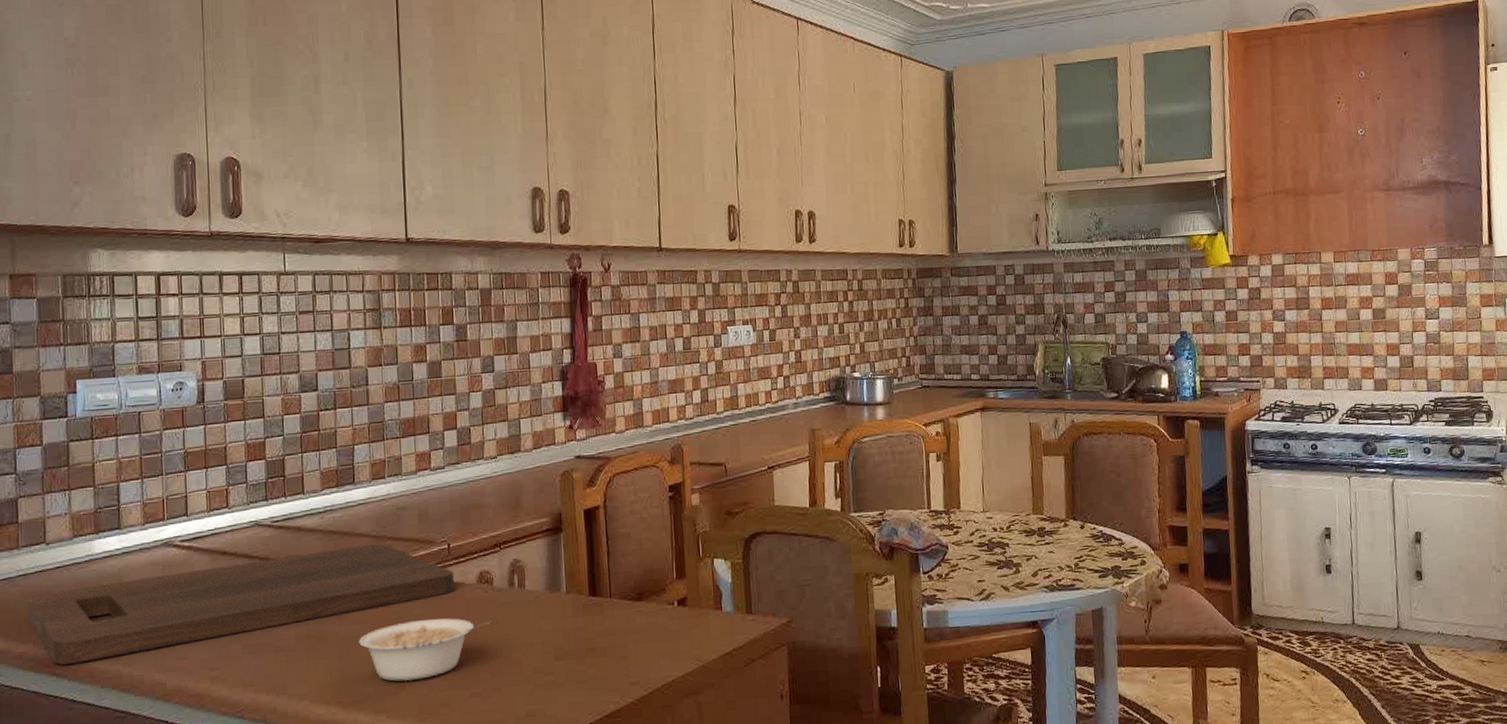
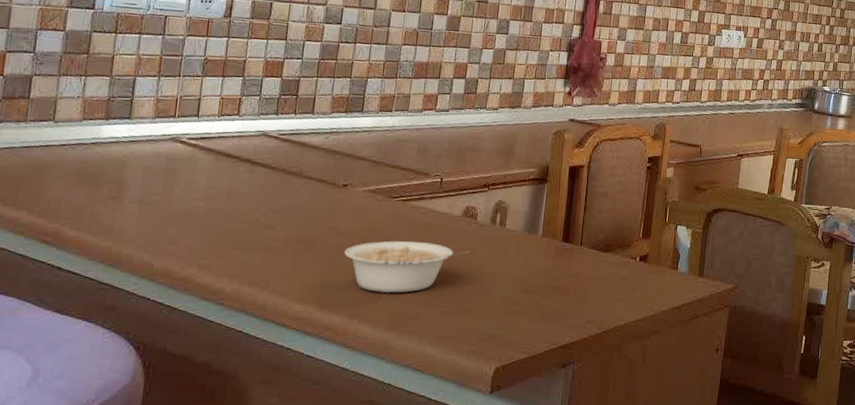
cutting board: present [27,543,455,665] -> none [26,166,443,235]

